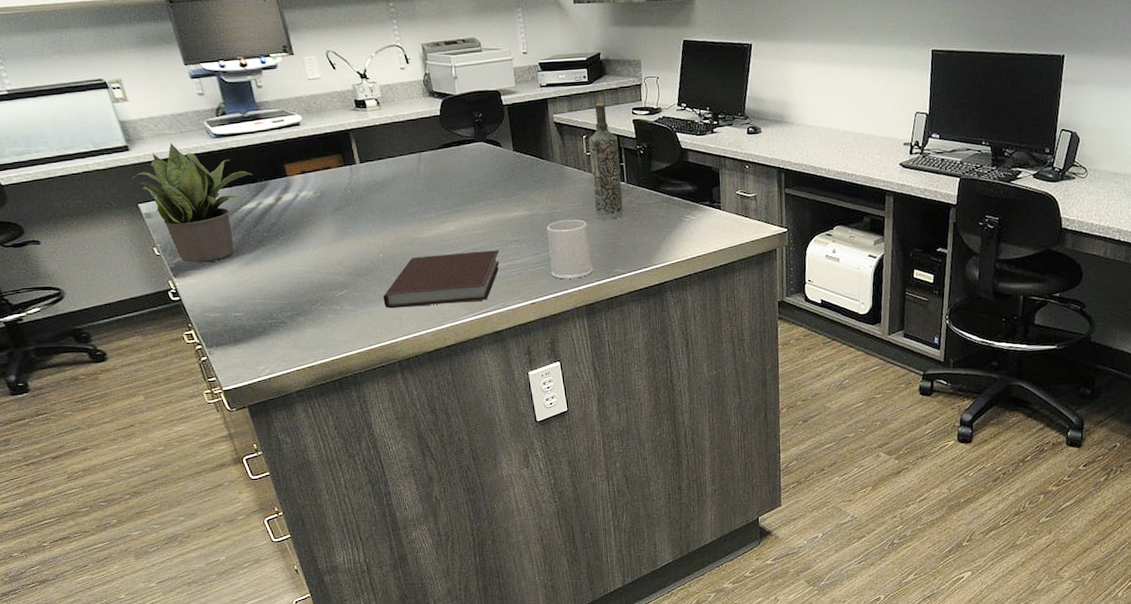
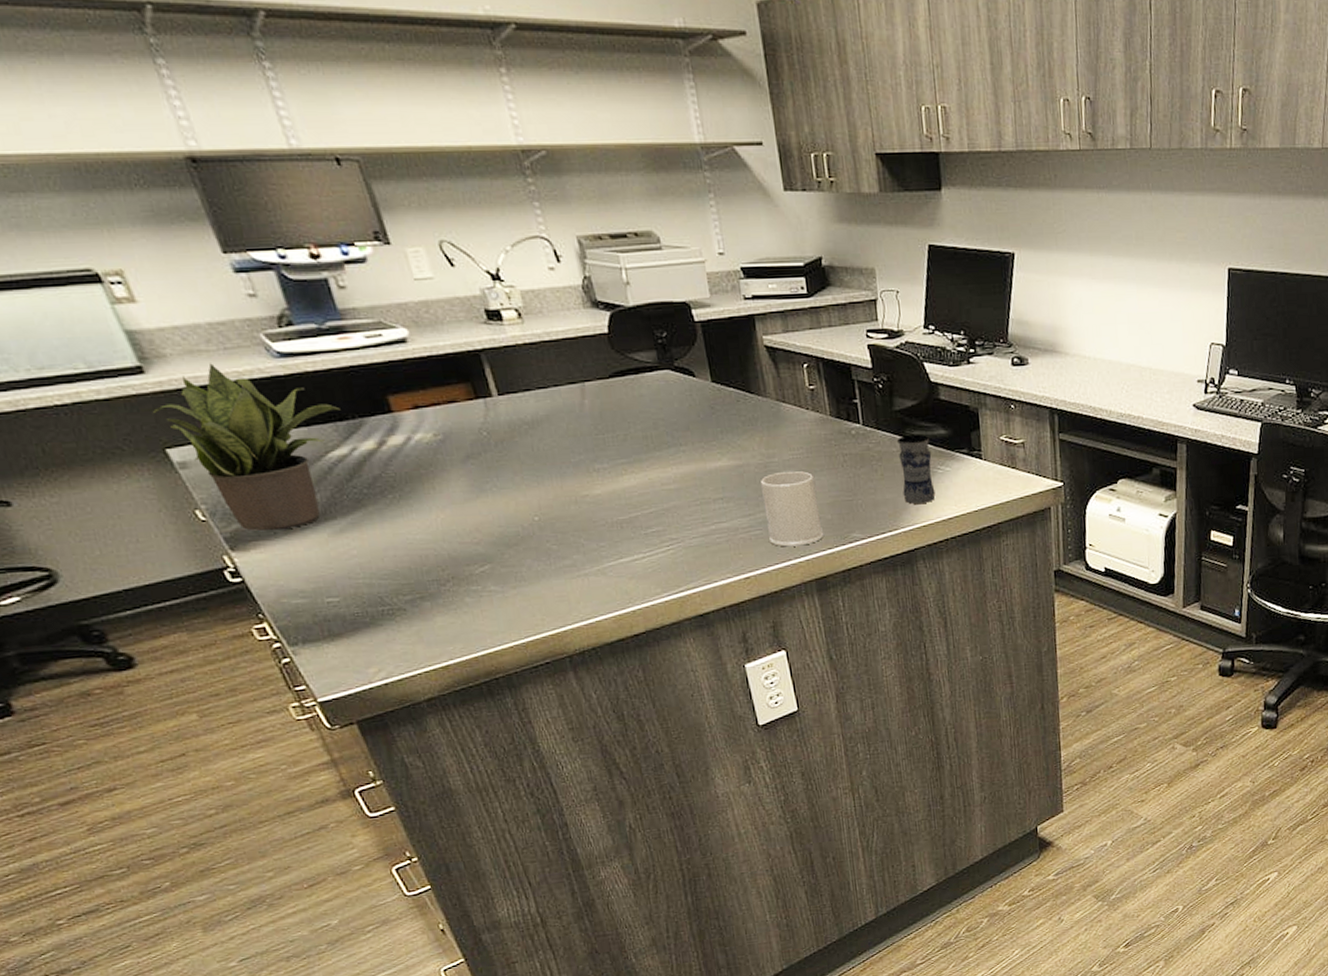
notebook: present [383,250,500,309] -> none [542,510,700,588]
bottle: present [589,102,623,220] -> none [811,321,860,472]
jar: none [654,190,683,246] -> present [897,435,936,504]

